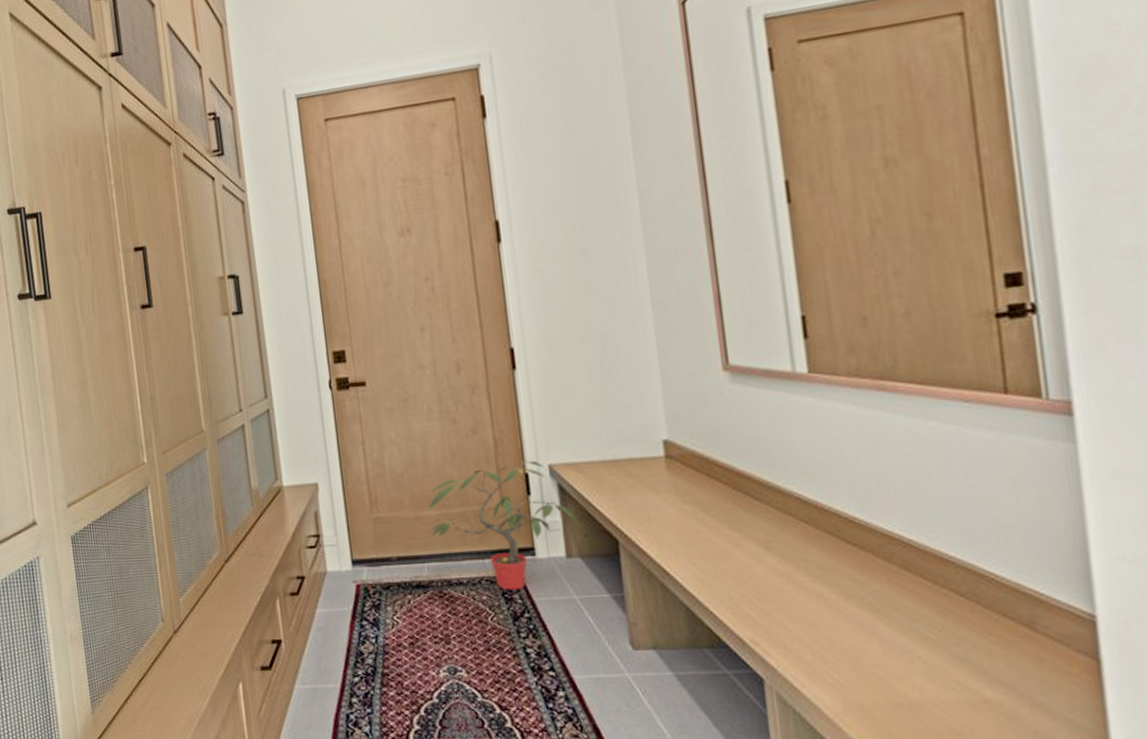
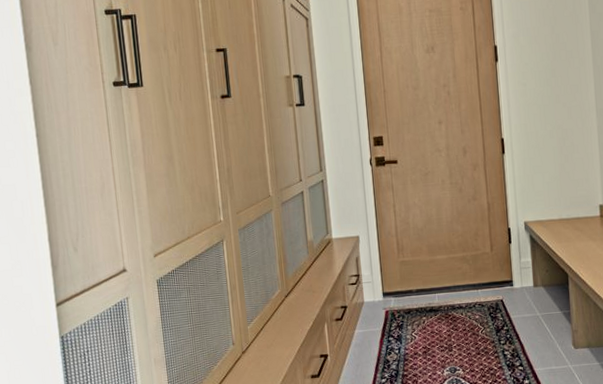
potted plant: present [426,459,578,590] -> none [438,218,542,311]

